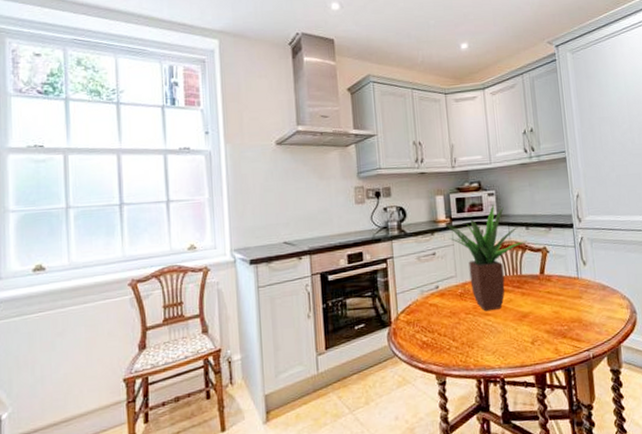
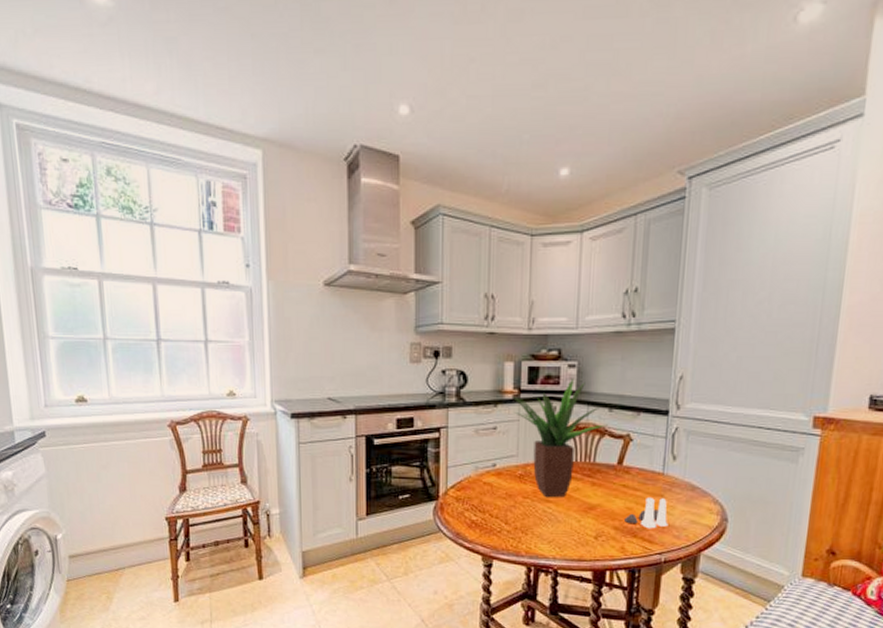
salt and pepper shaker set: none [554,299,590,329] -> present [625,498,668,529]

